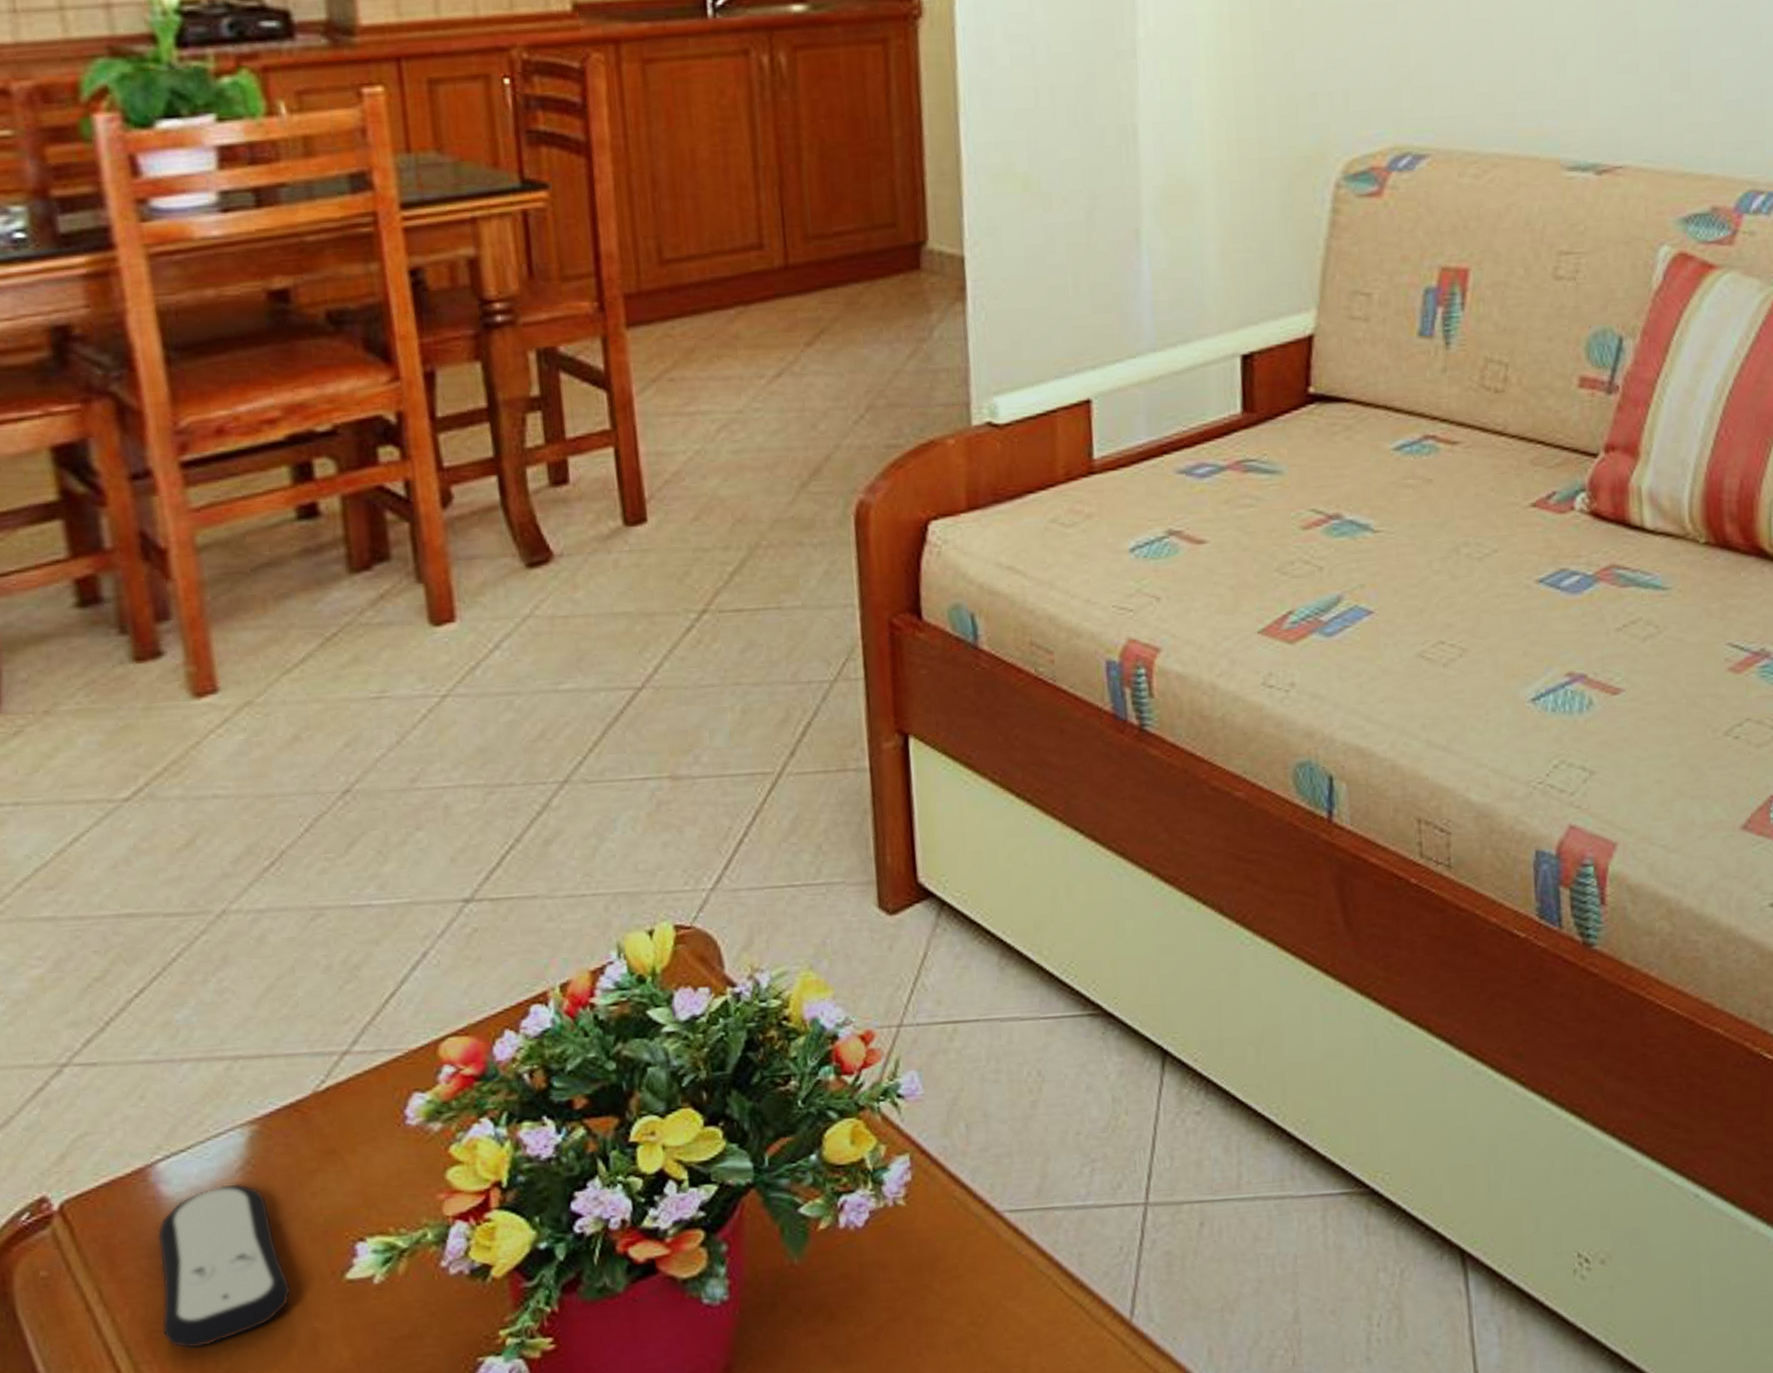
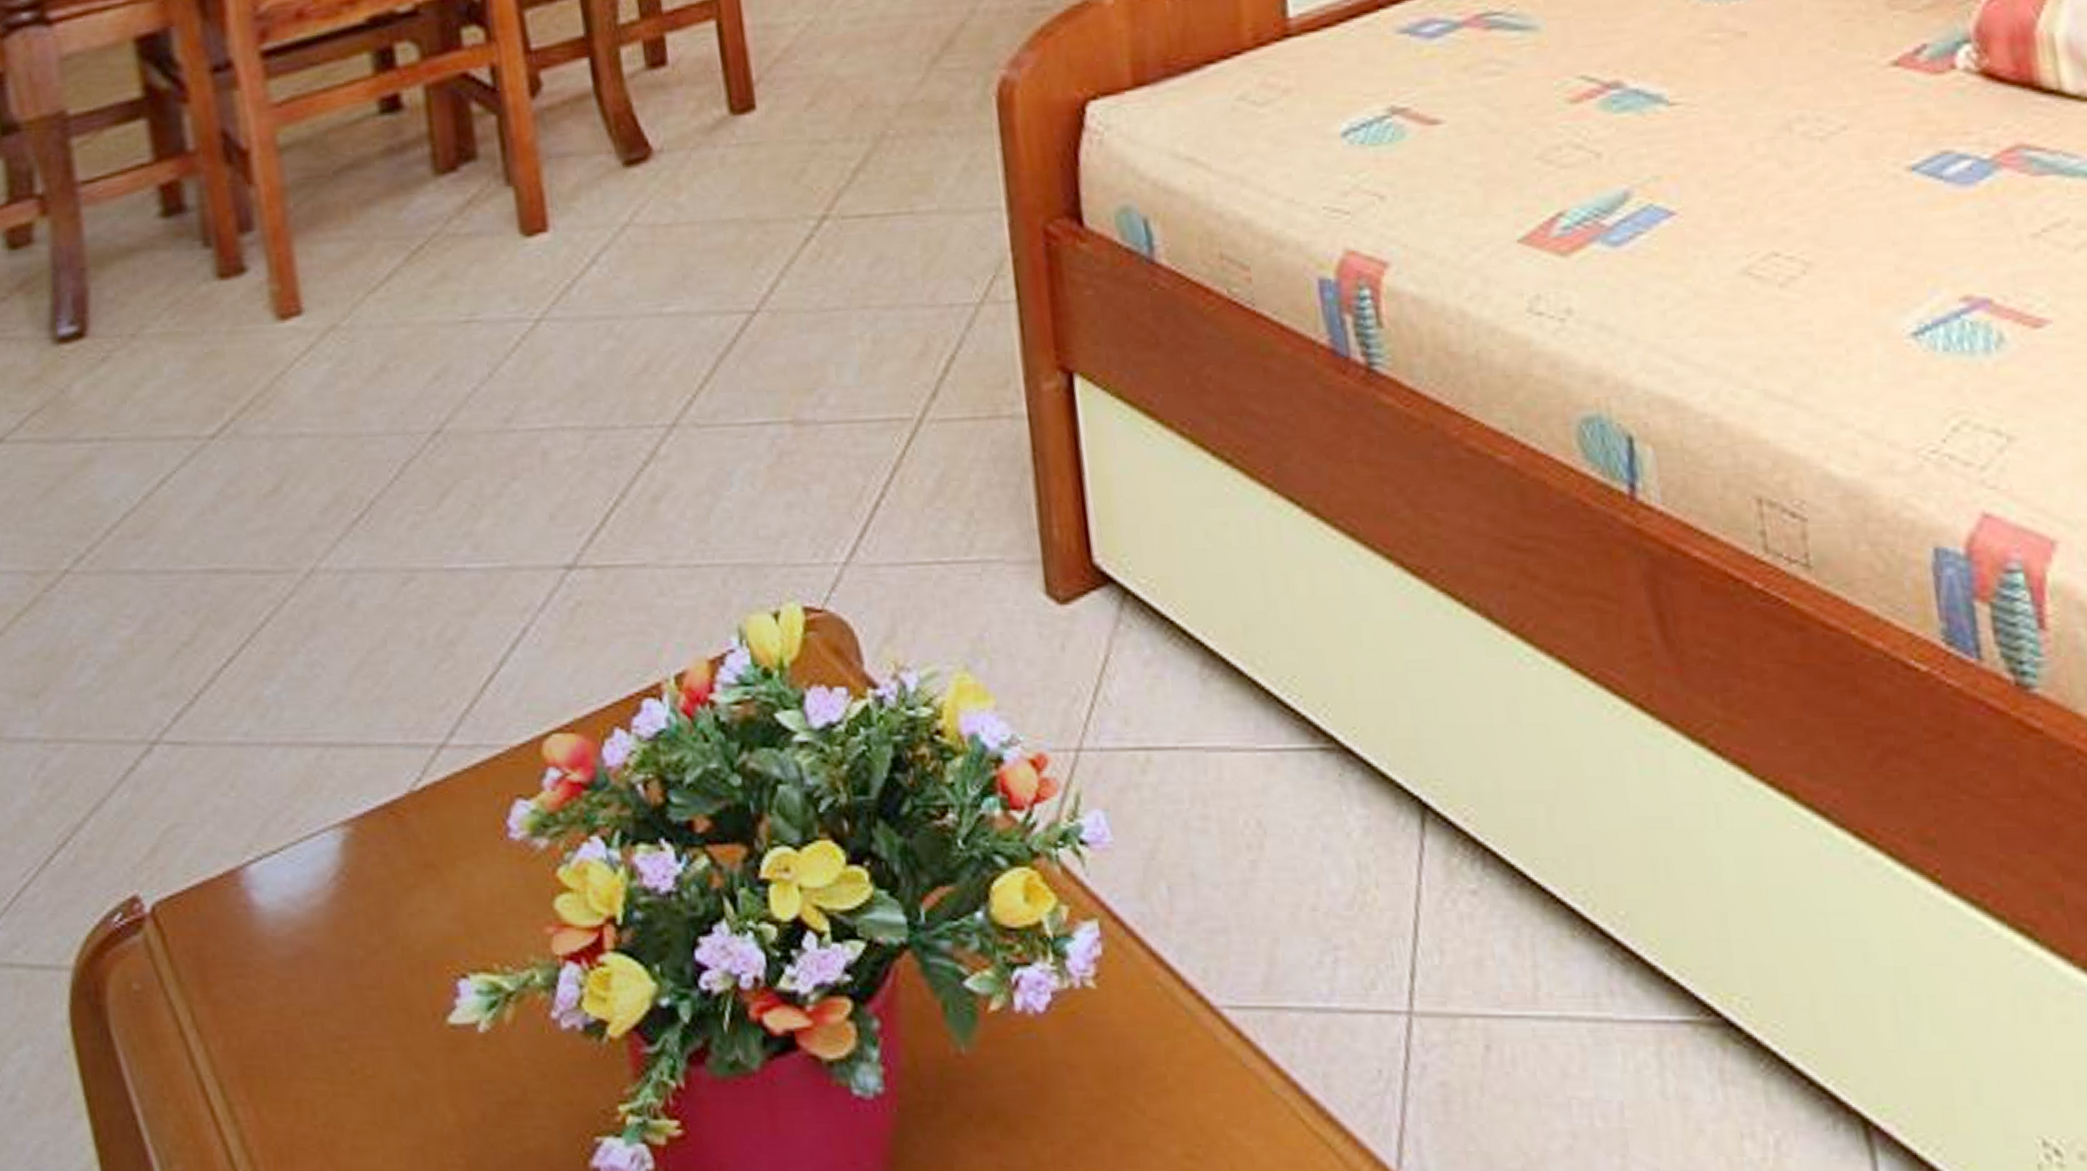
remote control: present [157,1182,292,1350] -> none [249,895,391,1093]

